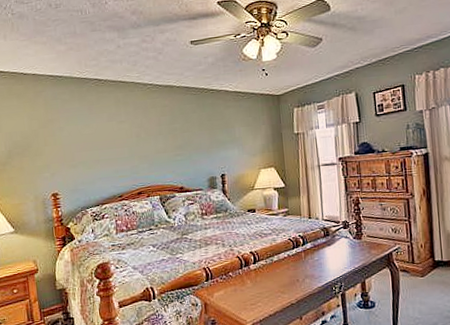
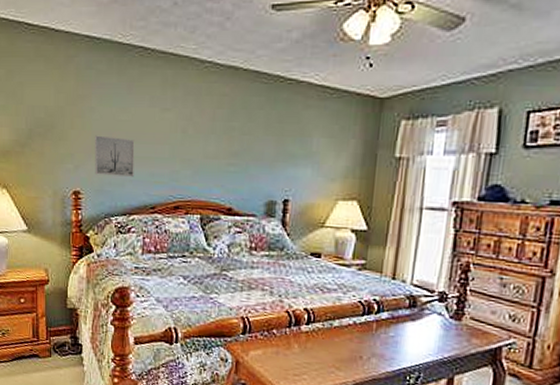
wall art: none [65,147,102,178] -> present [94,135,135,177]

